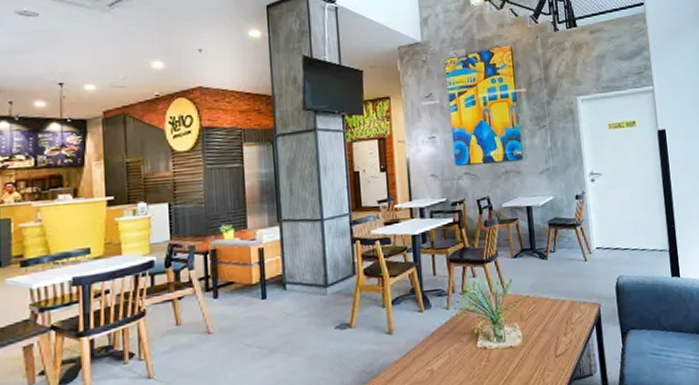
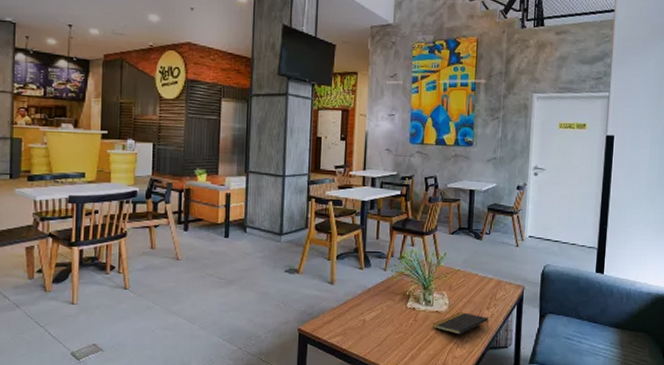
notepad: none [507,343,569,370] -> present [432,312,489,335]

